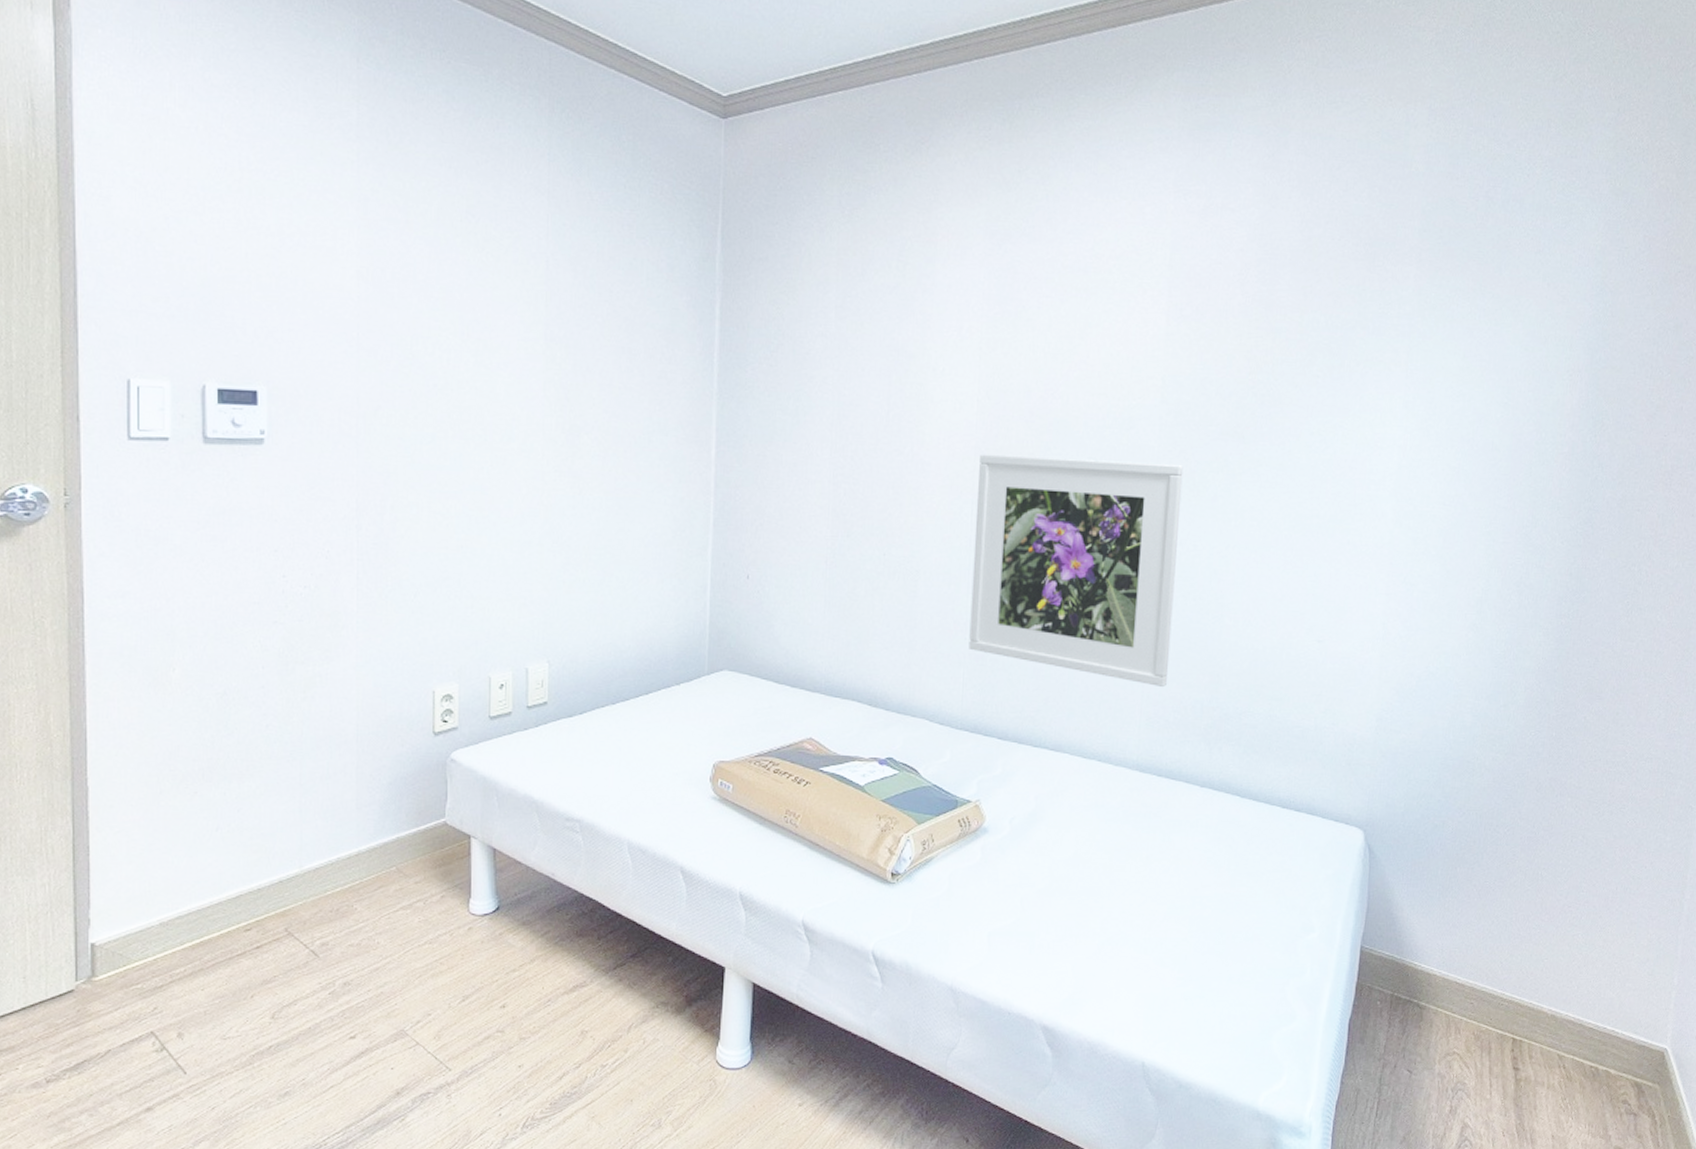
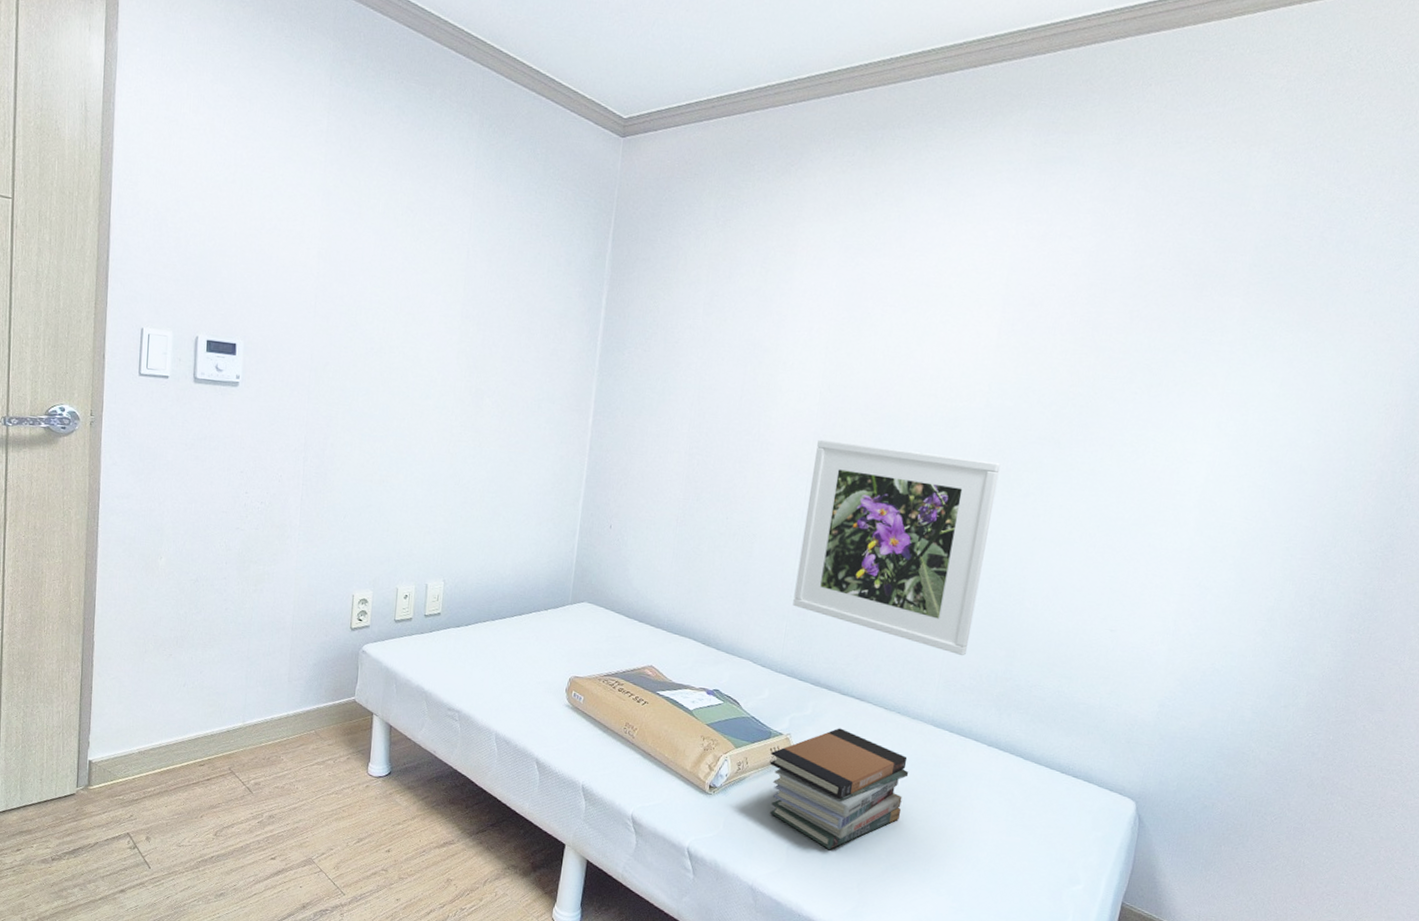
book stack: none [959,786,1117,930] -> present [769,728,909,849]

